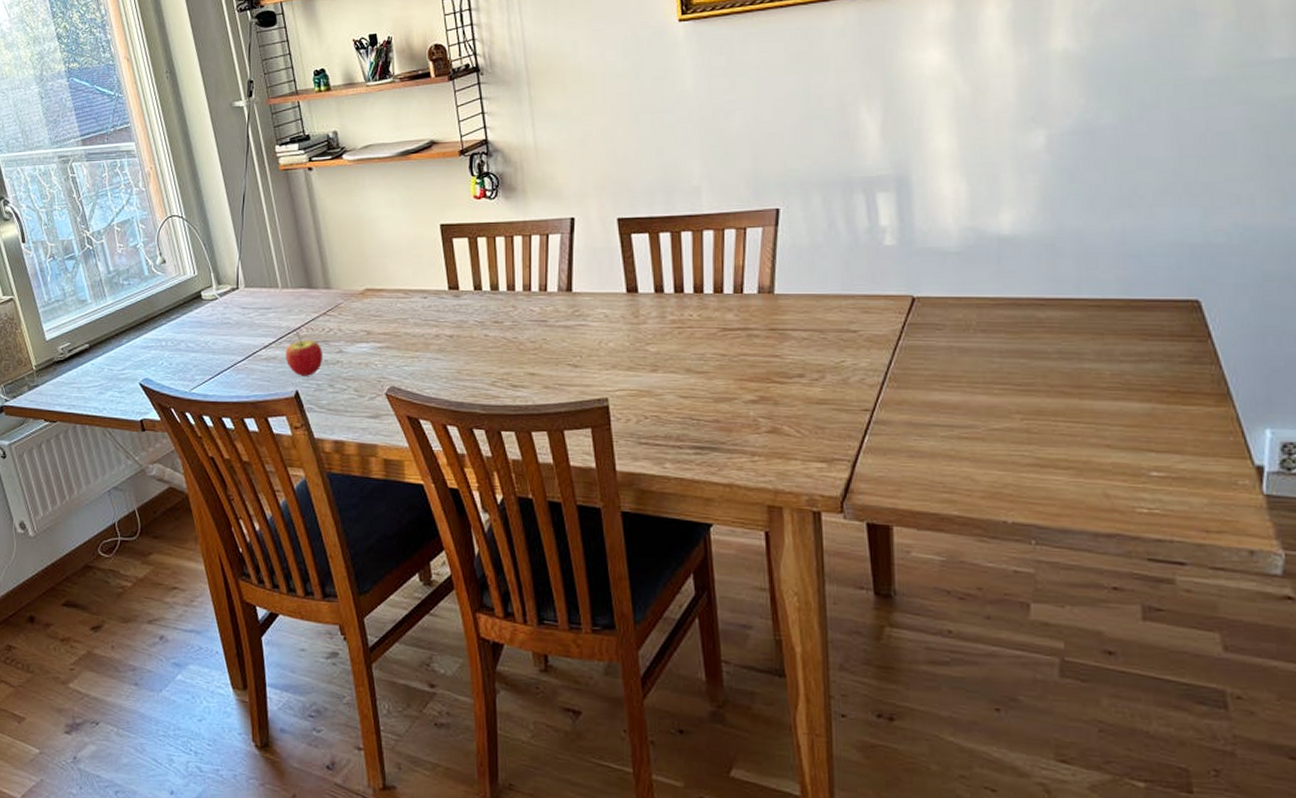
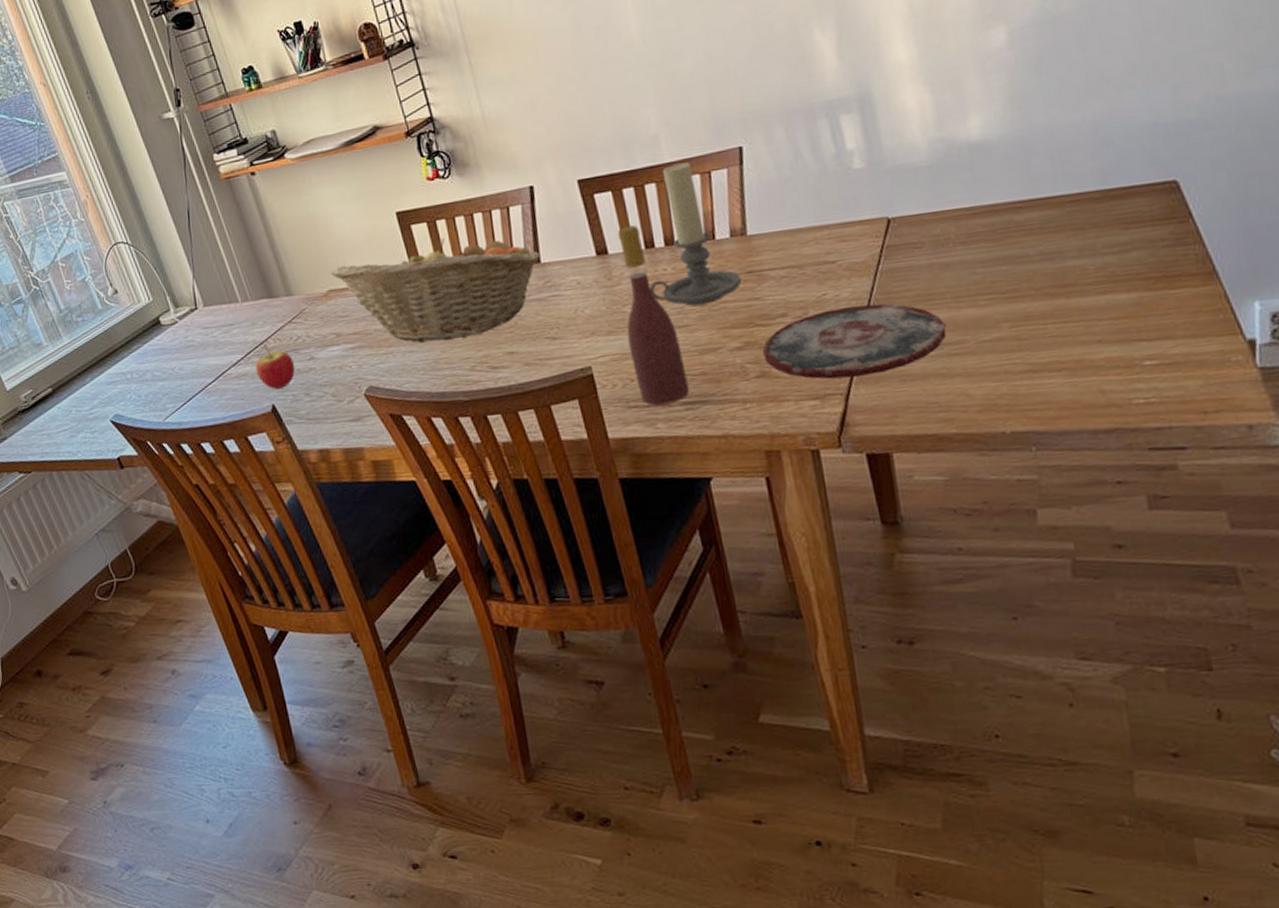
fruit basket: none [370,256,573,353] -> present [330,239,541,343]
wine bottle: none [647,269,701,446] -> present [618,225,690,406]
candle holder: none [674,215,764,354] -> present [649,162,742,306]
plate: none [777,377,959,446] -> present [763,304,947,379]

